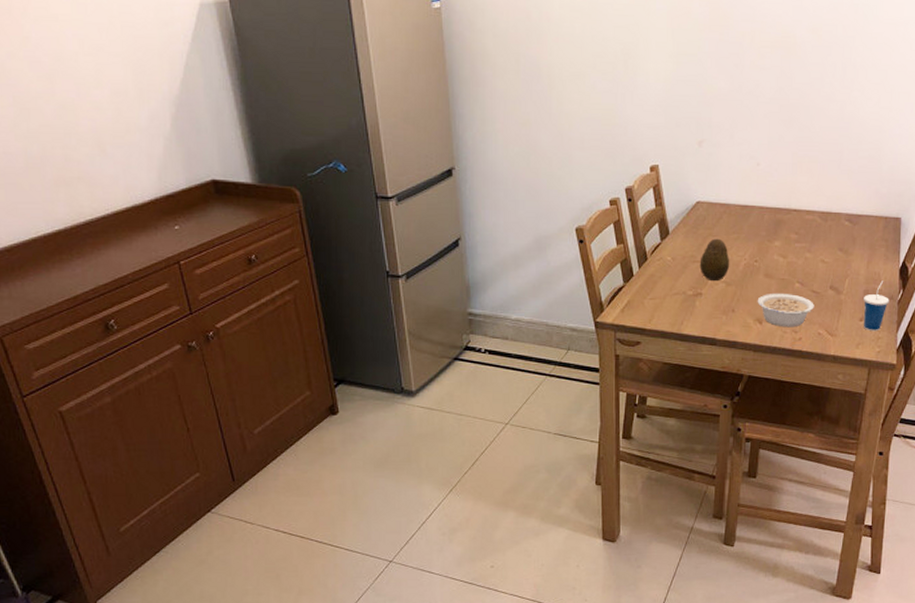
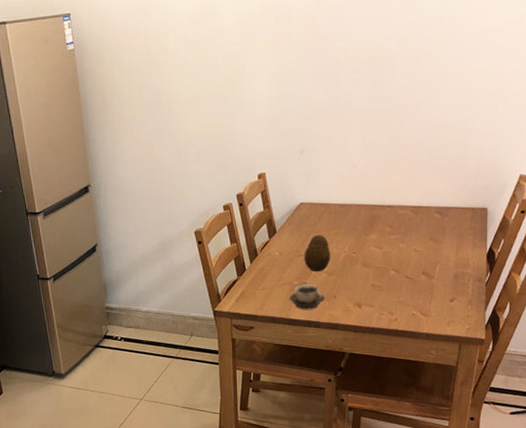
cup: none [682,295,723,325] -> present [289,284,325,310]
legume: present [757,293,814,328] -> none [356,280,408,310]
cup: present [864,281,889,332] -> none [454,265,478,311]

